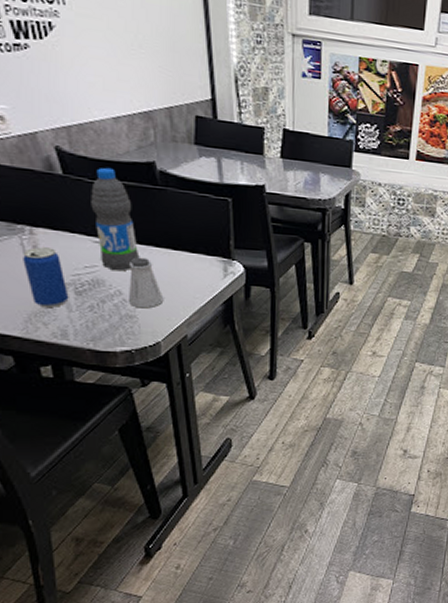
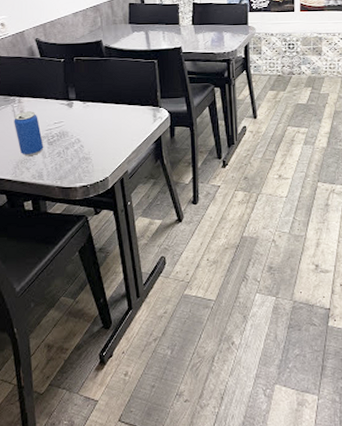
water bottle: present [91,167,140,271] -> none [59,48,92,124]
saltshaker: present [129,257,164,309] -> none [85,112,110,152]

